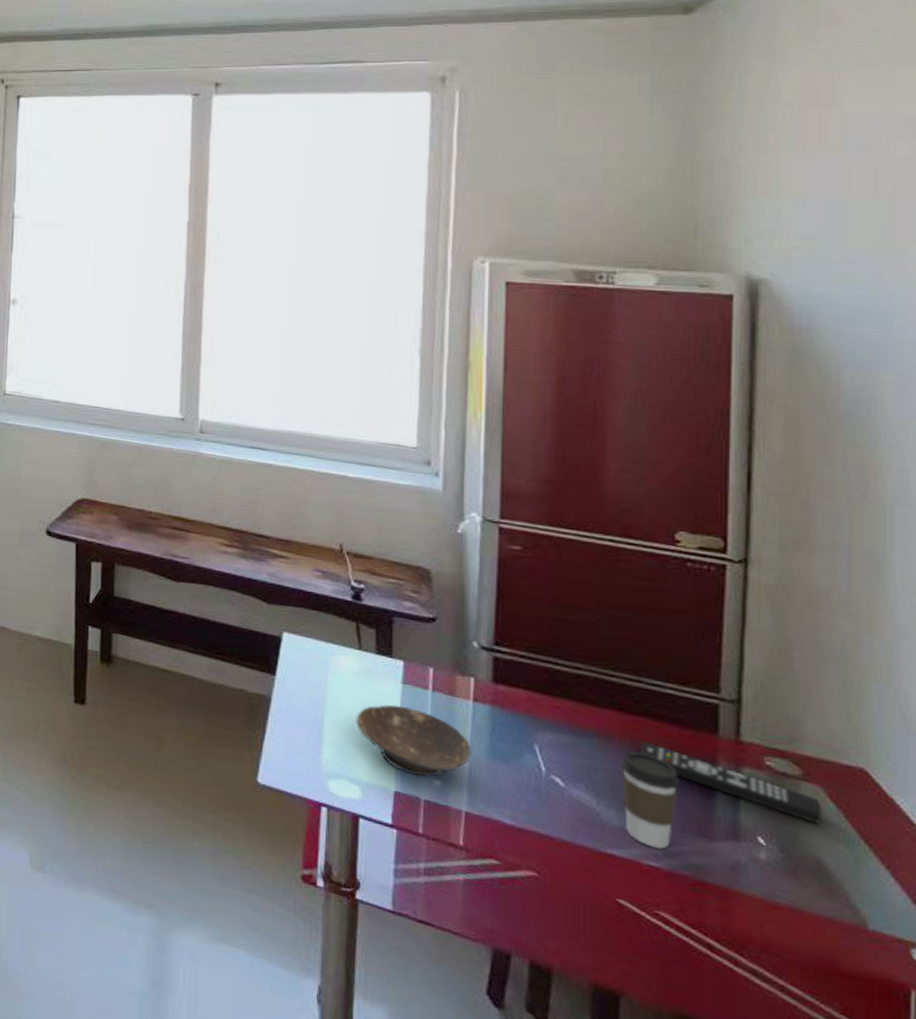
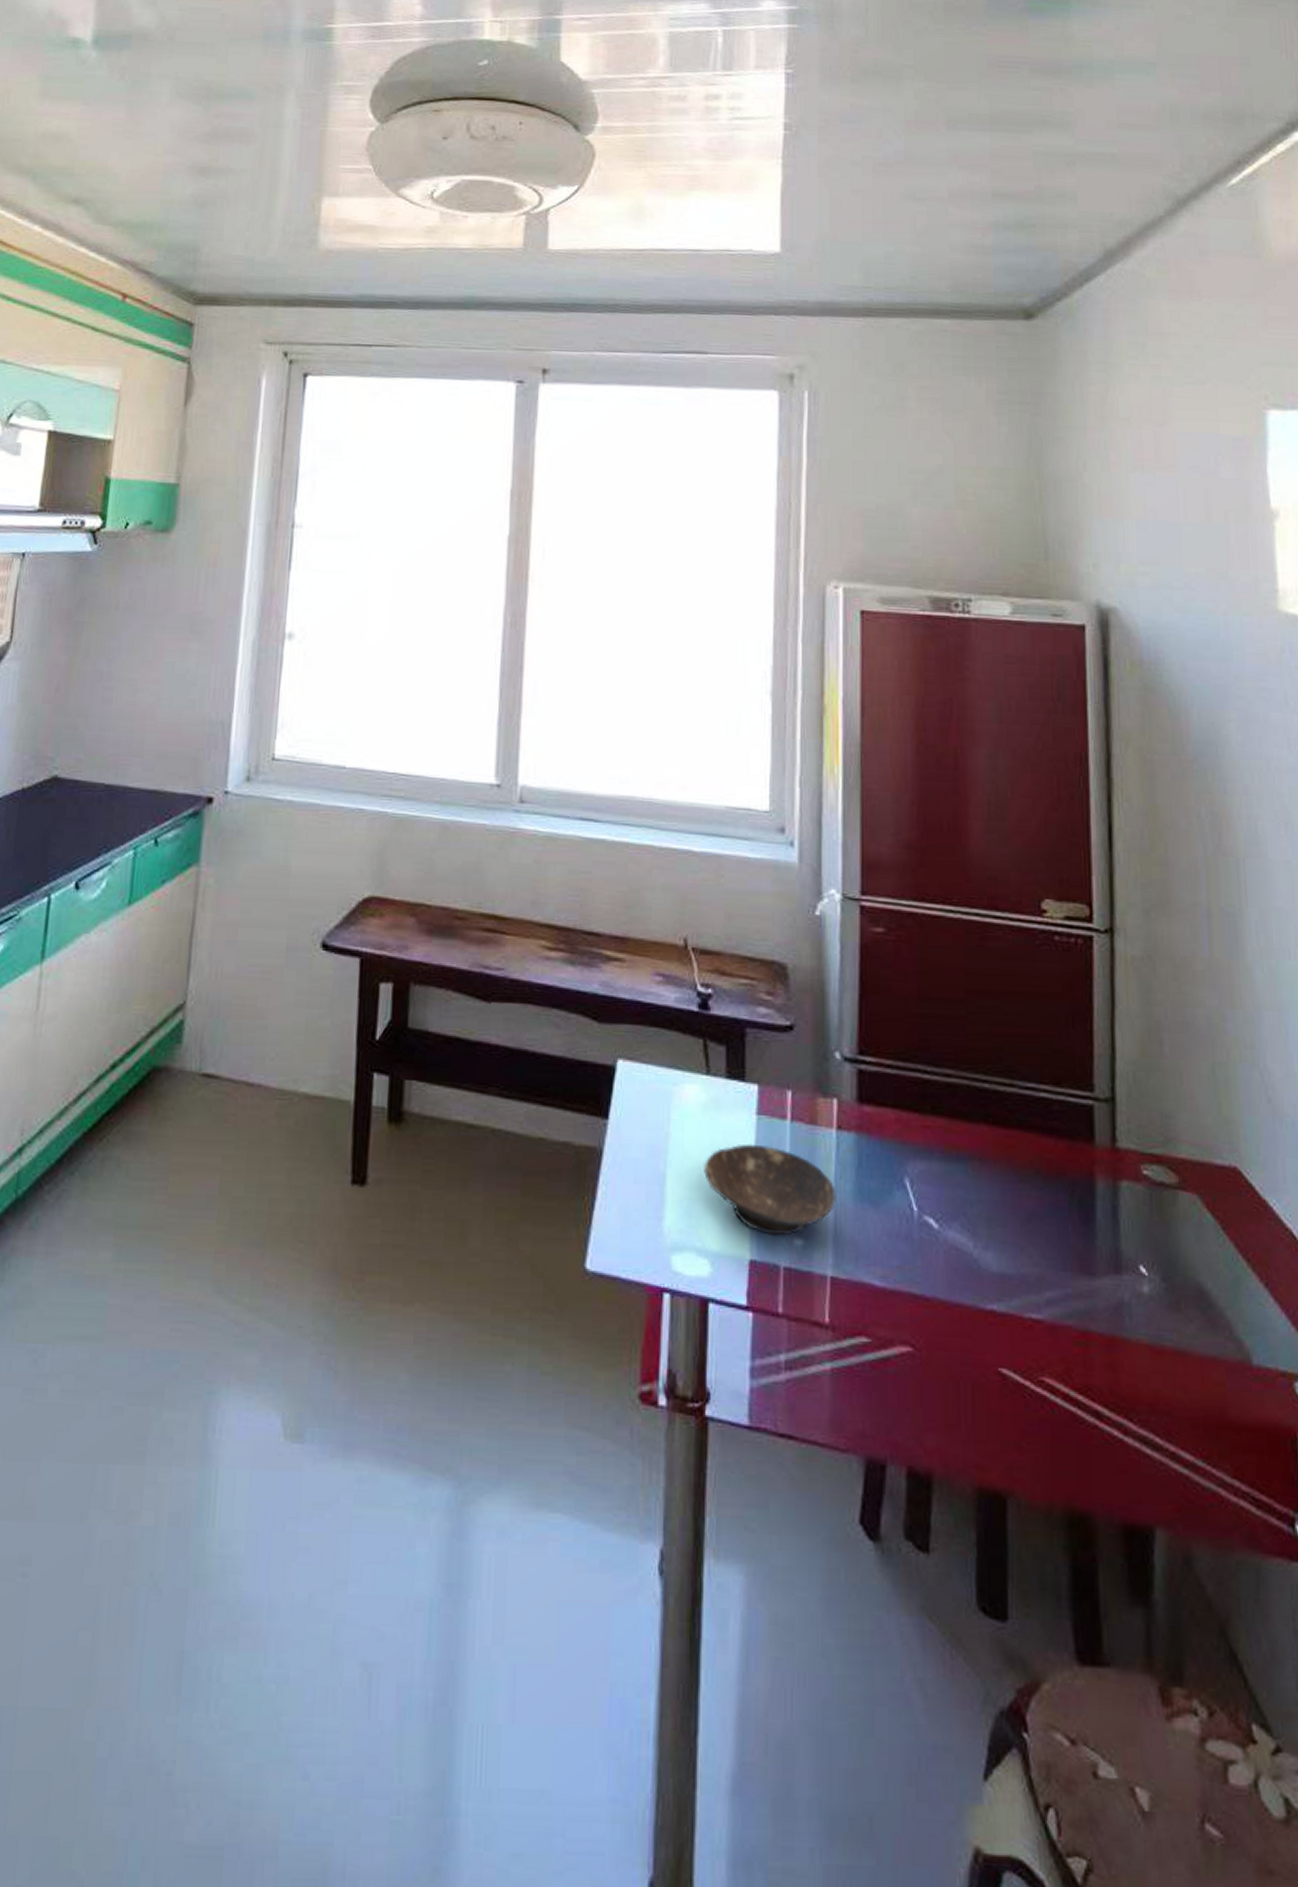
coffee cup: present [621,751,679,849] -> none [997,1173,1058,1296]
remote control: present [639,741,822,824] -> none [1015,1160,1201,1241]

